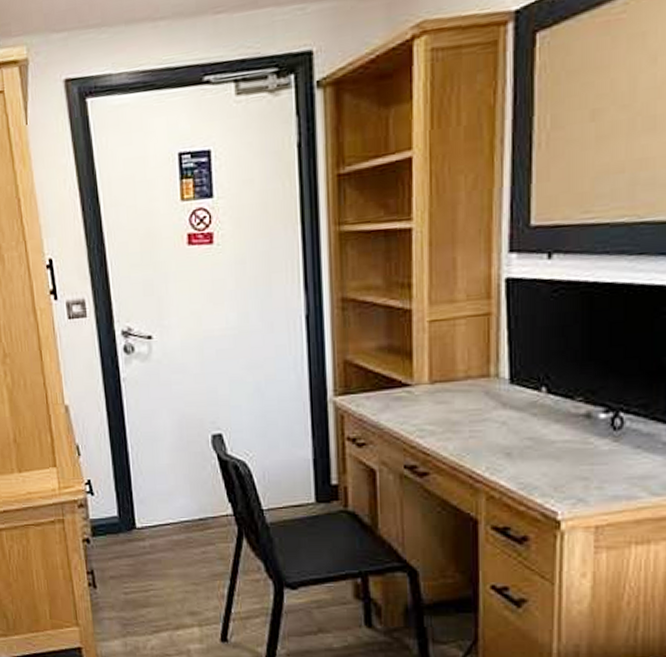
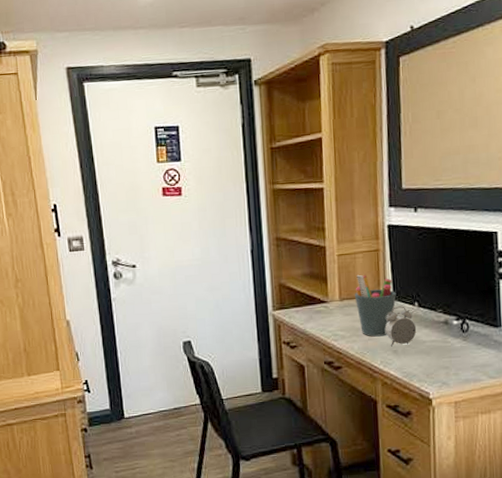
pen holder: none [451,348,514,434] -> present [354,275,396,337]
alarm clock: none [496,392,542,448] -> present [385,306,417,347]

